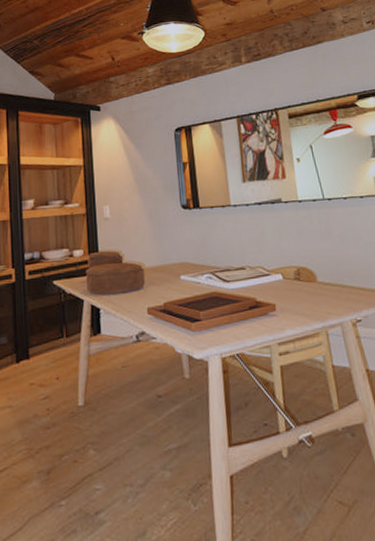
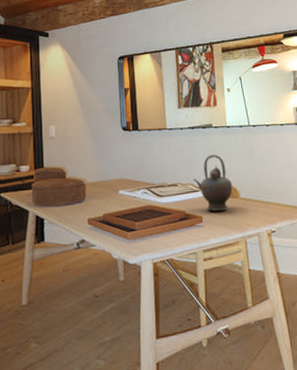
teapot: none [263,233,309,298] -> present [193,154,233,212]

